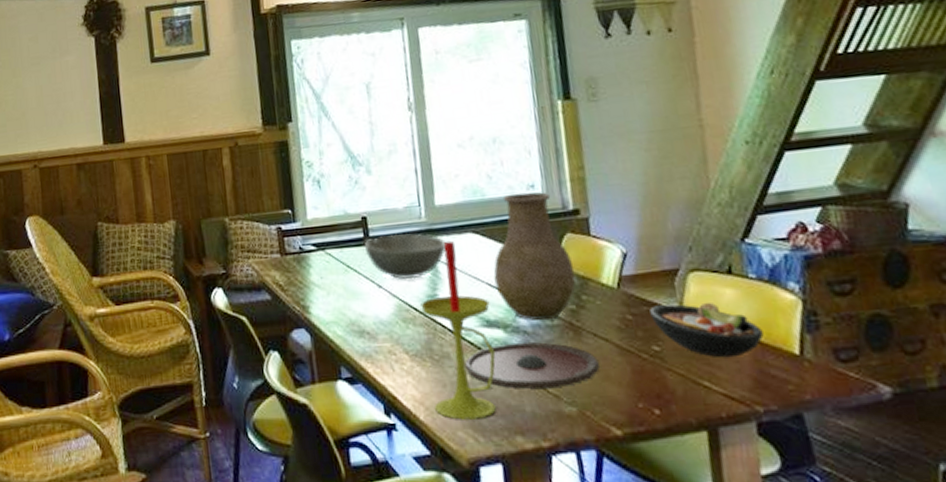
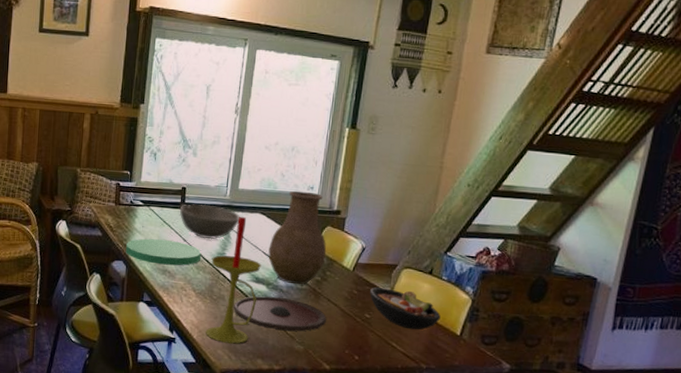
plate: none [305,289,406,325] -> present [126,238,202,266]

